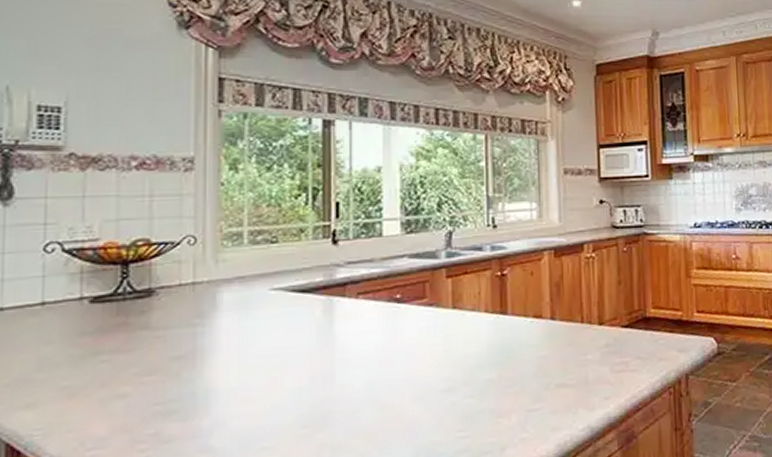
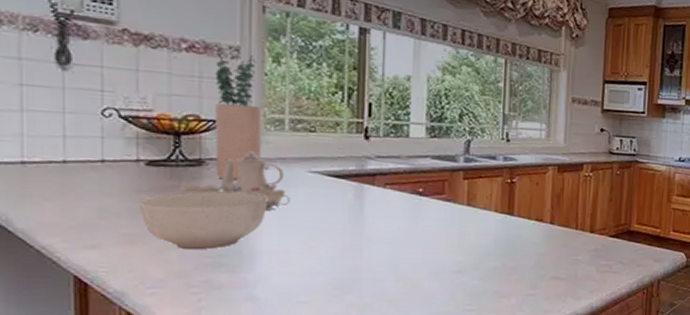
bowl: none [81,320,225,397] -> present [139,190,268,250]
tea set: none [125,273,251,340] -> present [178,151,290,210]
vase: none [166,165,218,310] -> present [215,53,262,180]

